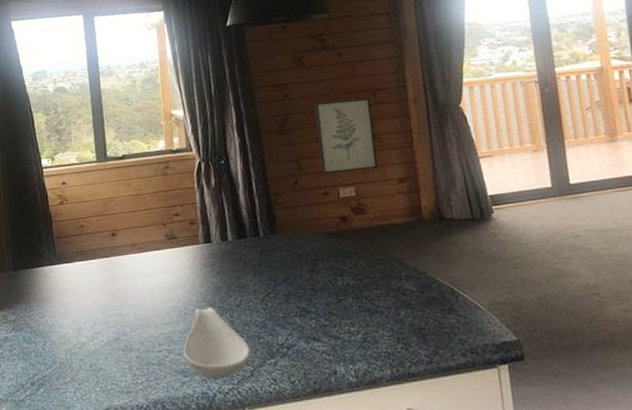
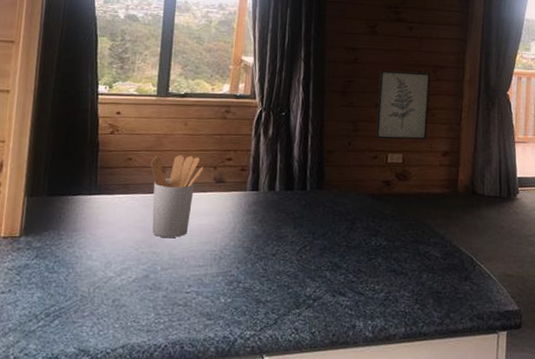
utensil holder: none [102,216,154,300] -> present [150,155,204,238]
spoon rest: present [182,308,251,378] -> none [211,254,278,324]

